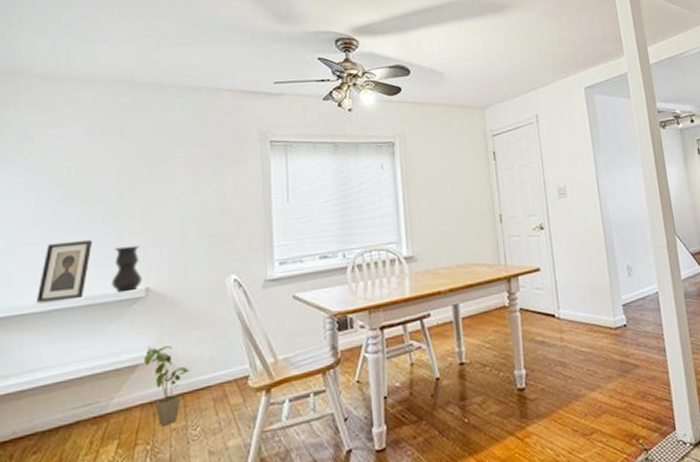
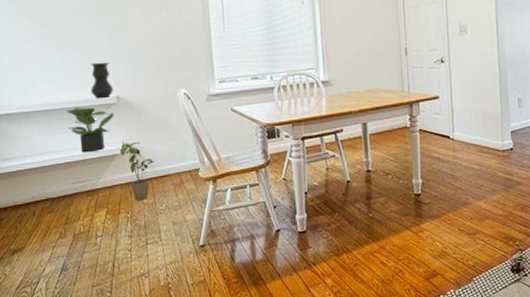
picture frame: present [35,240,93,302] -> none [37,56,74,103]
potted plant: none [76,303,140,365] -> present [67,107,114,153]

